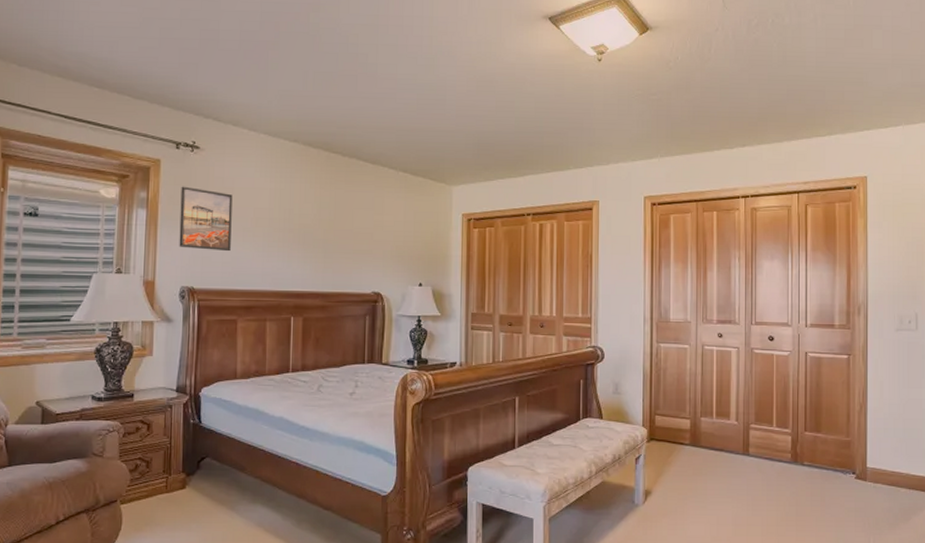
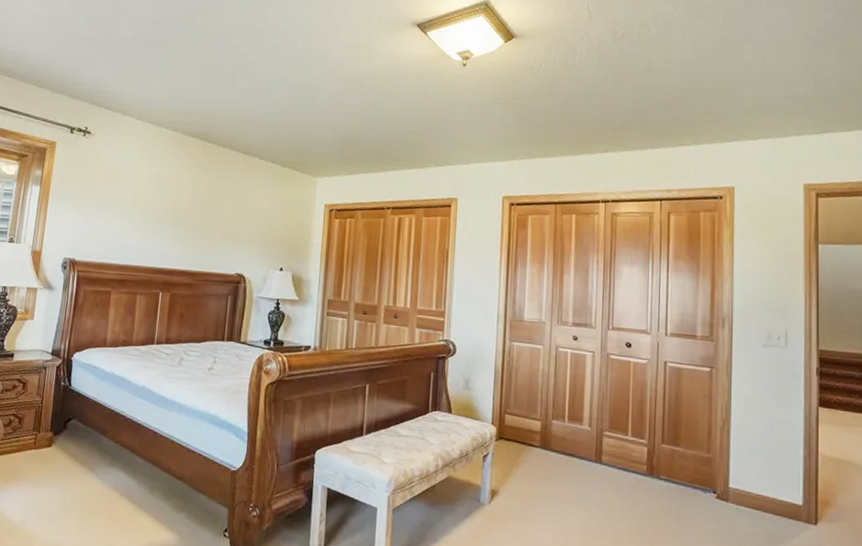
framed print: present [179,186,233,252] -> none [65,167,116,228]

